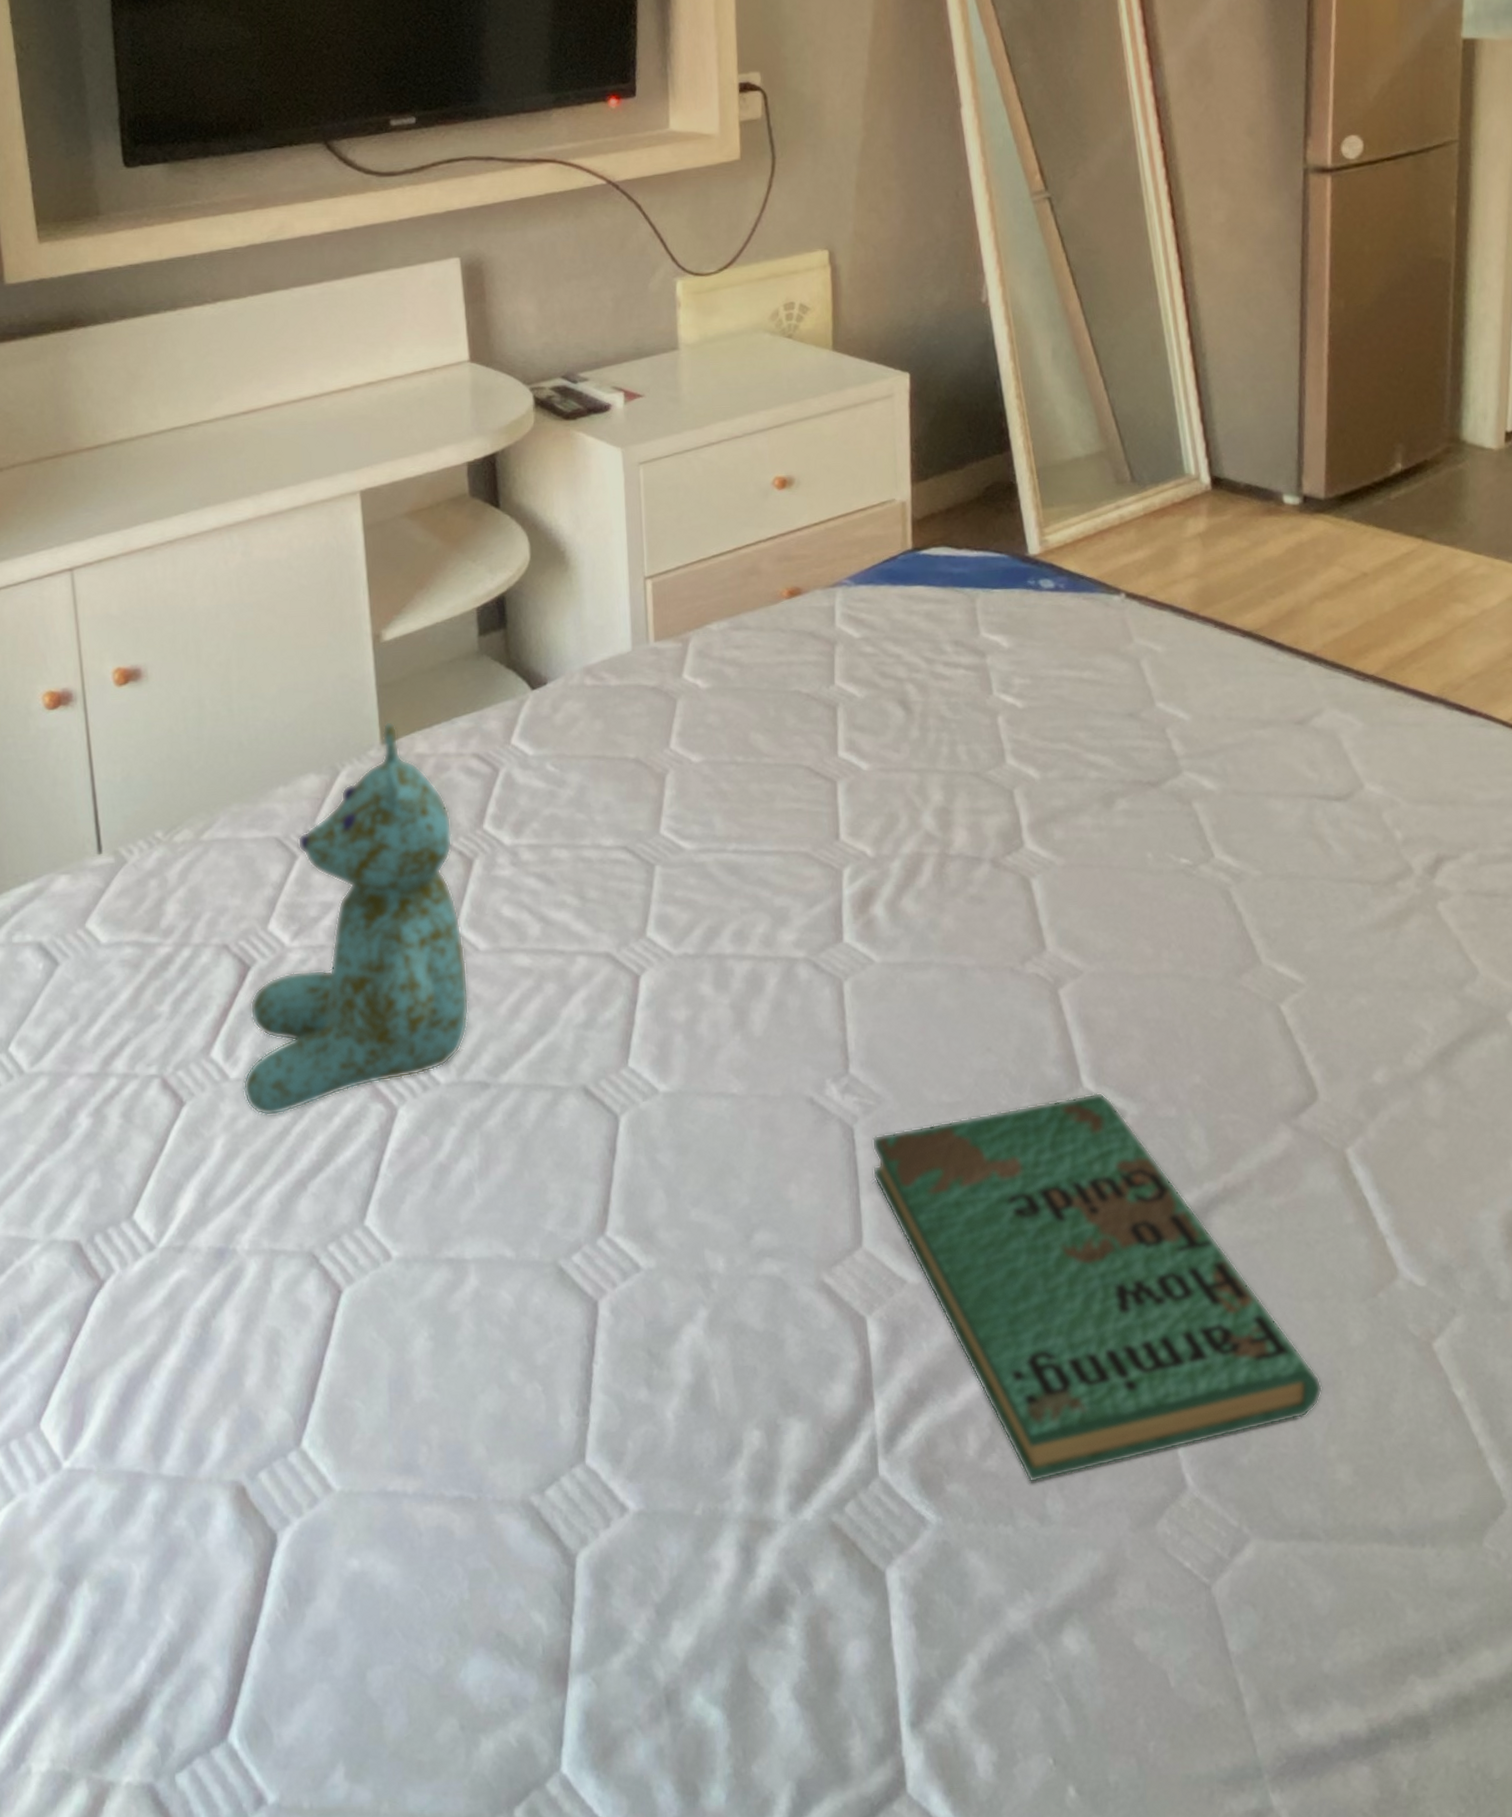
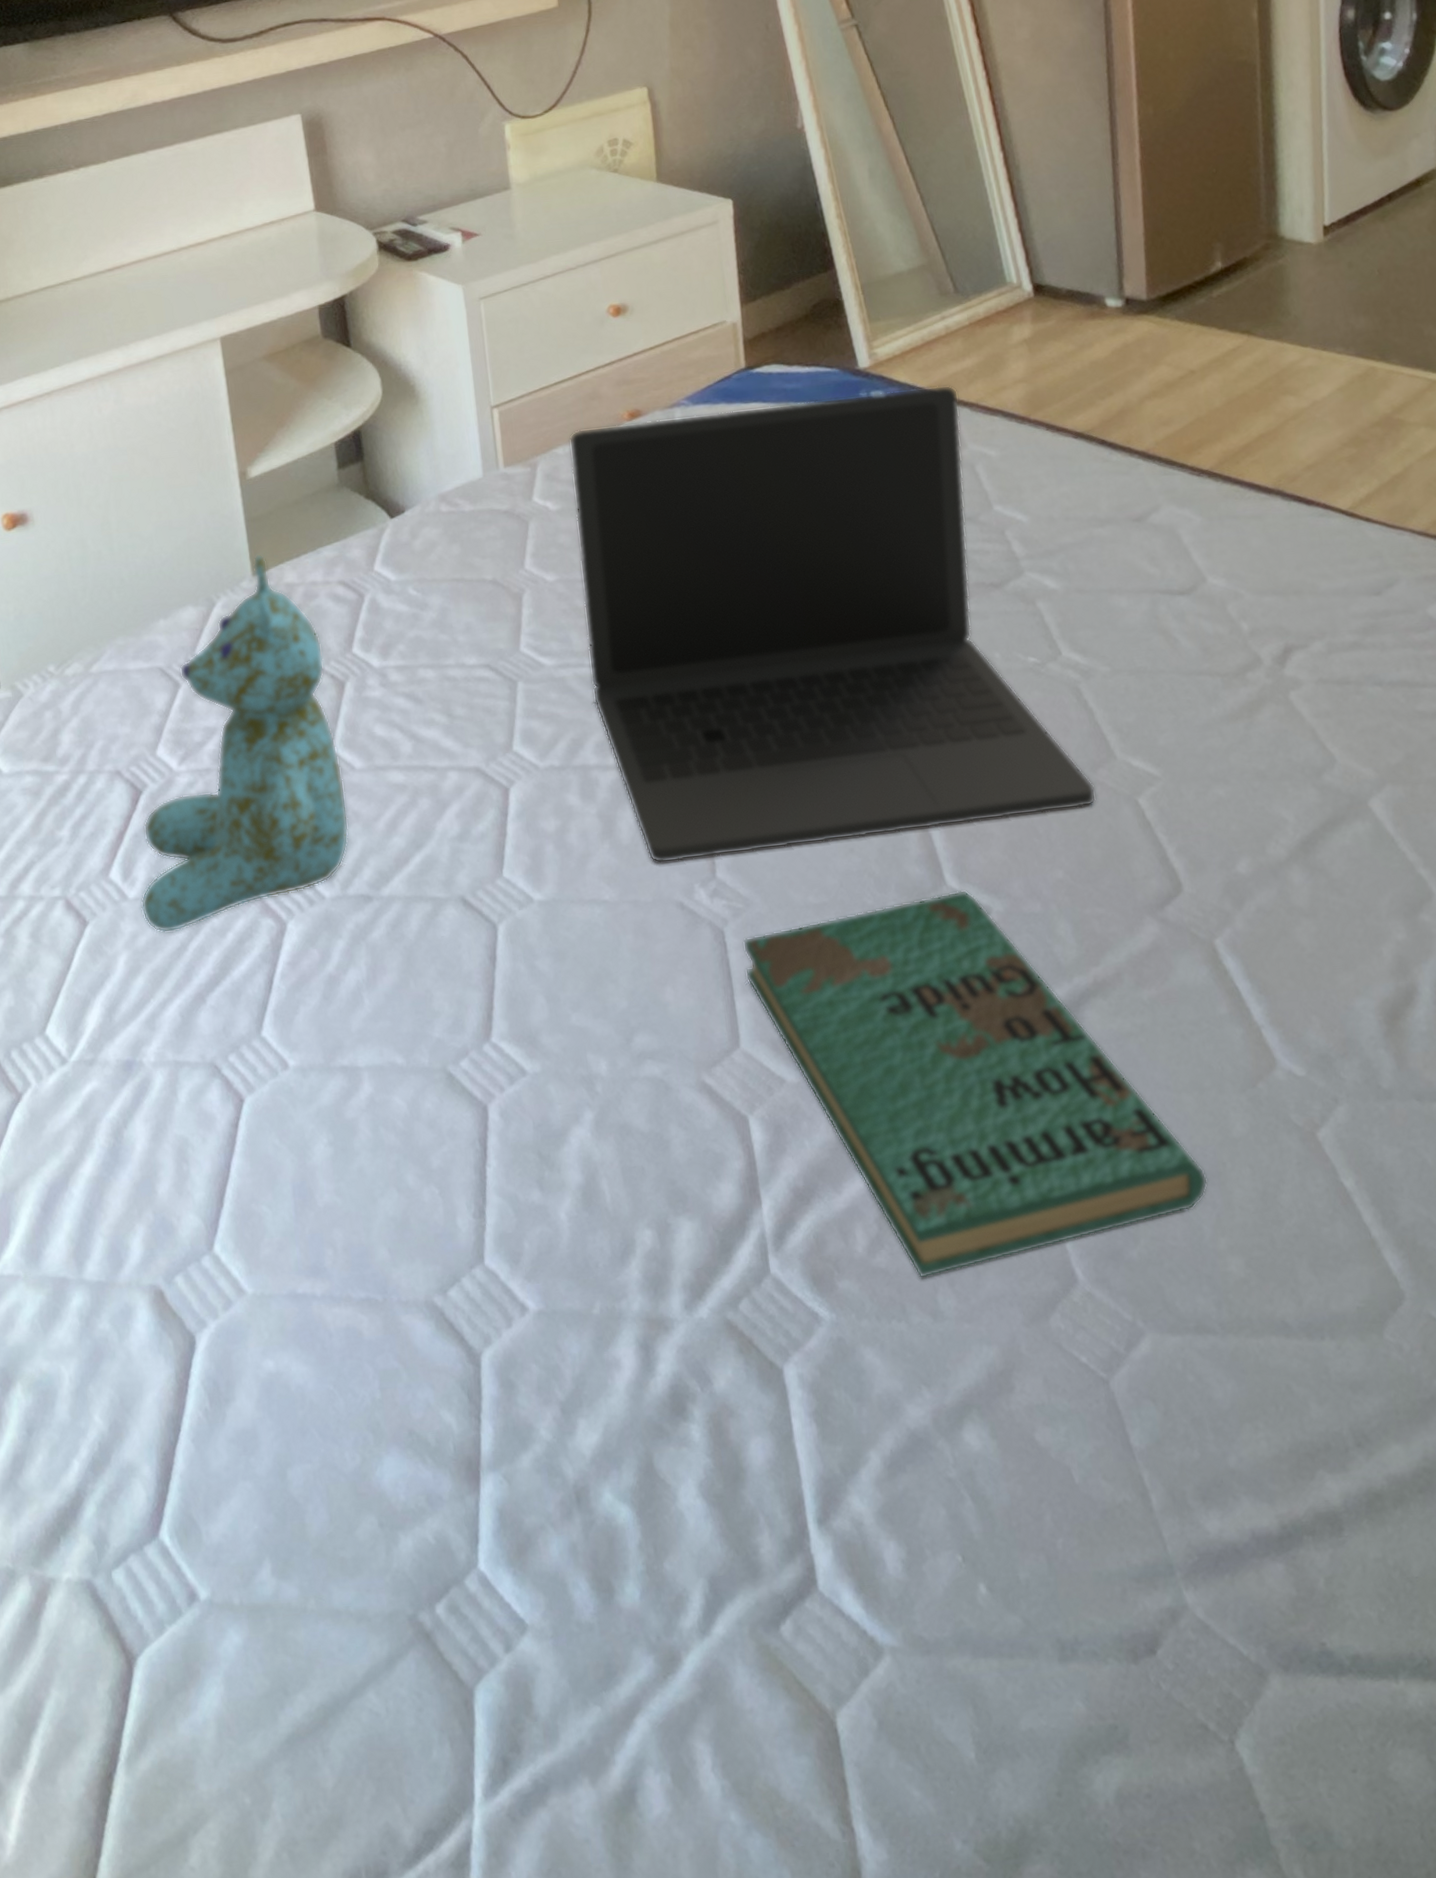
laptop: none [724,576,1239,1058] -> present [568,385,1097,864]

